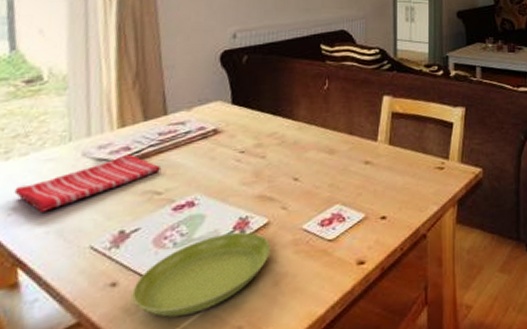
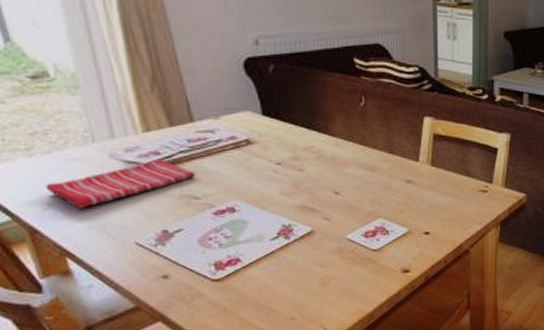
saucer: present [132,232,271,317] -> none [185,237,317,307]

